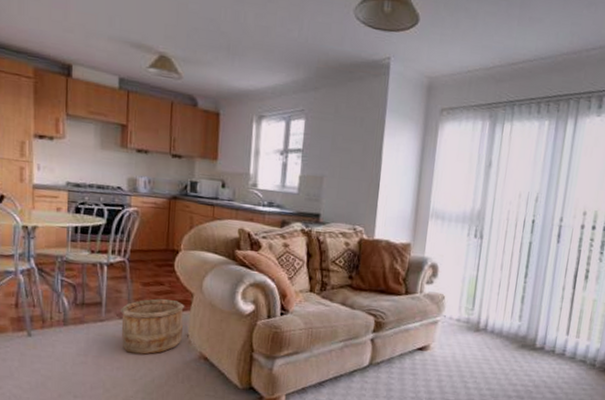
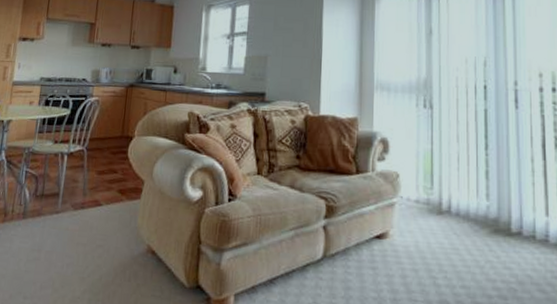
wooden bucket: present [119,298,185,355] -> none [74,187,136,249]

